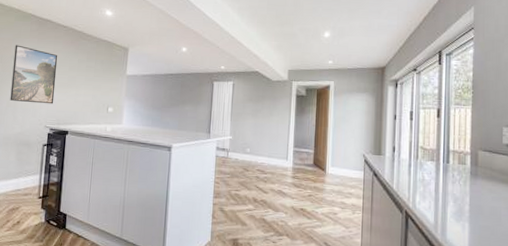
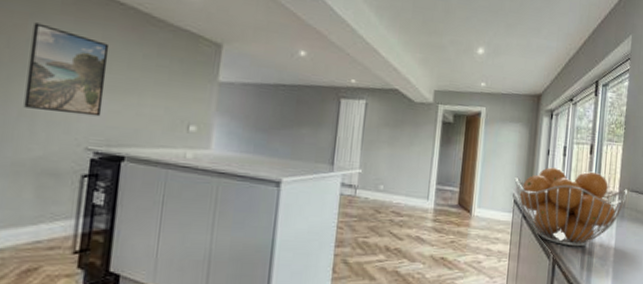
fruit basket: none [364,130,481,203] -> present [514,167,628,247]

